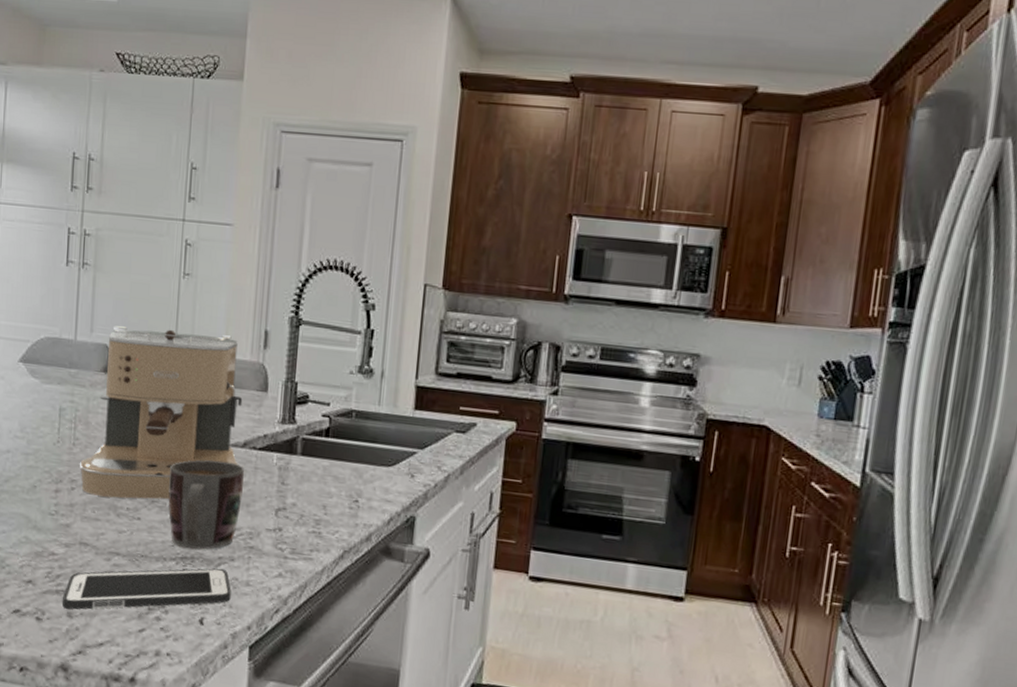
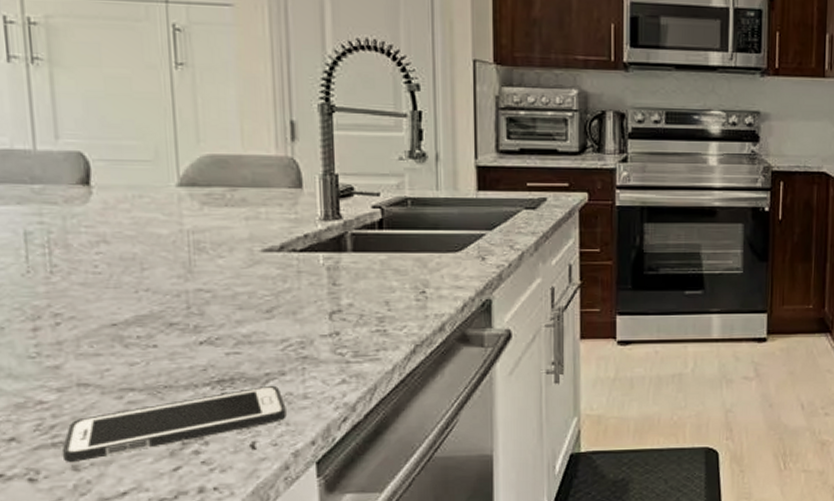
coffee maker: present [79,326,243,500] -> none [62,128,278,328]
mug: present [168,459,244,550] -> none [189,269,286,370]

